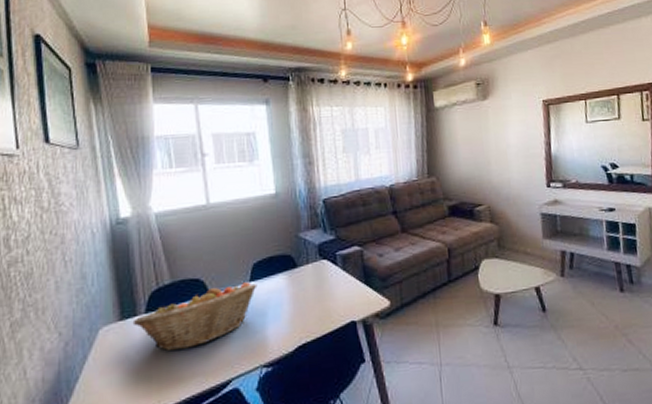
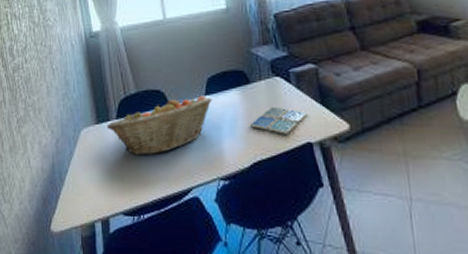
drink coaster: none [295,288,353,315] -> present [249,106,309,134]

